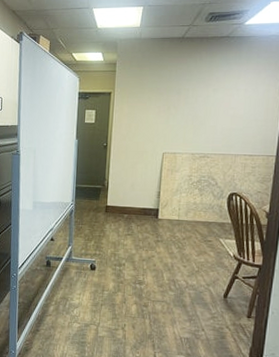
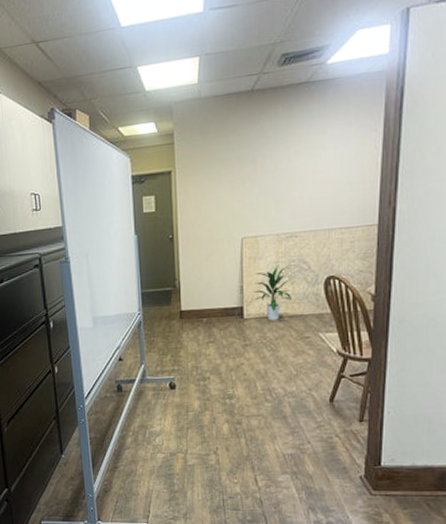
indoor plant: none [167,179,200,224] -> present [252,266,291,321]

